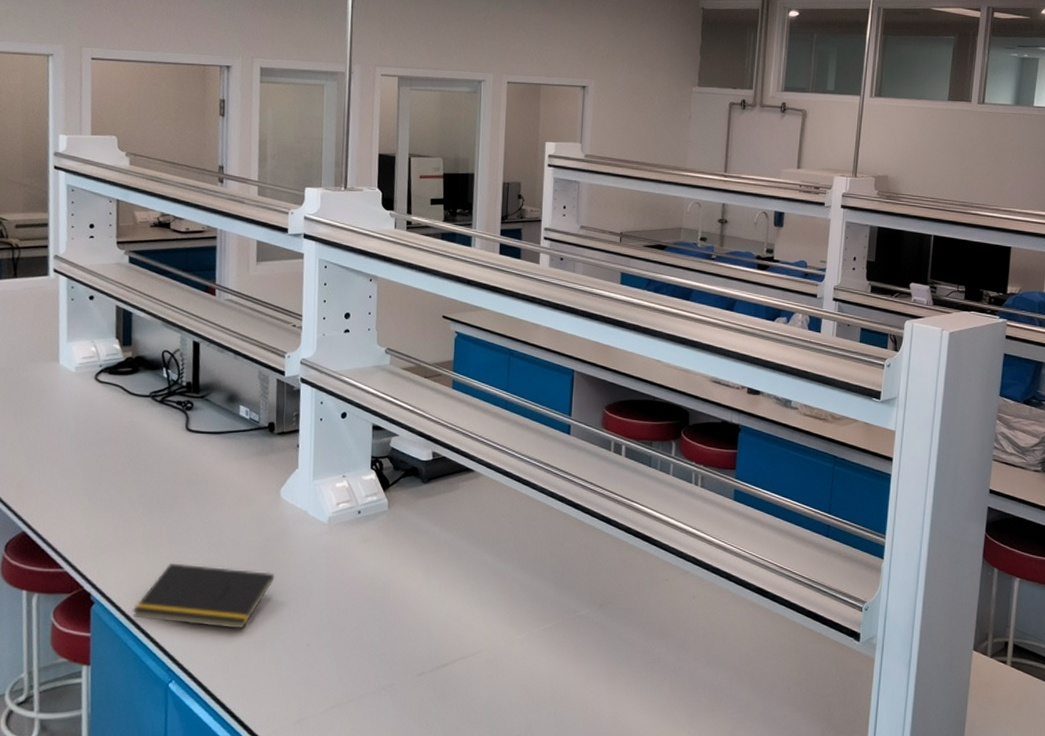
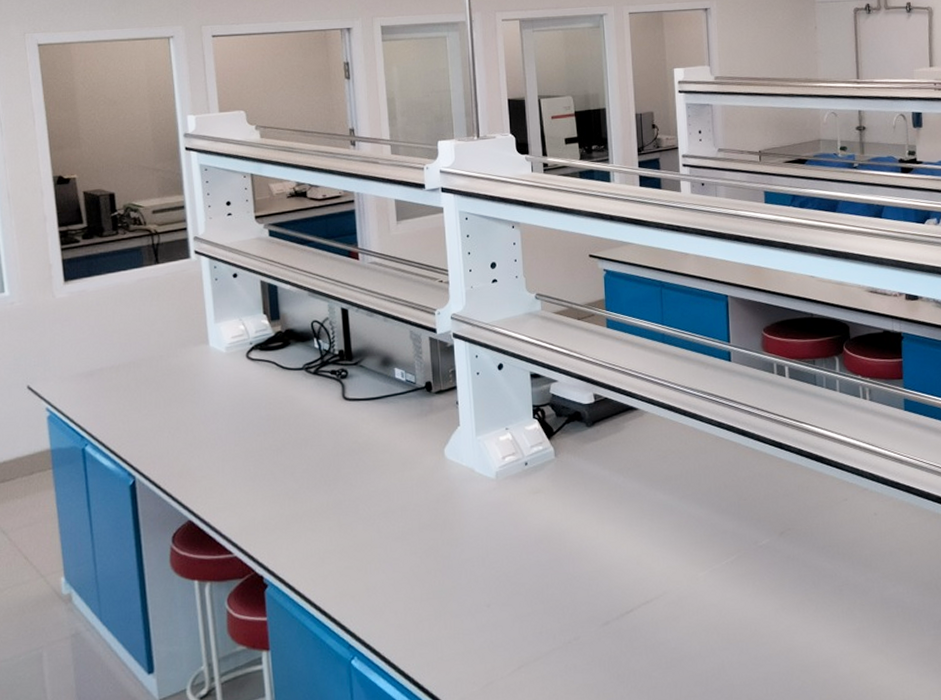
notepad: present [132,563,274,629] -> none [307,535,447,598]

